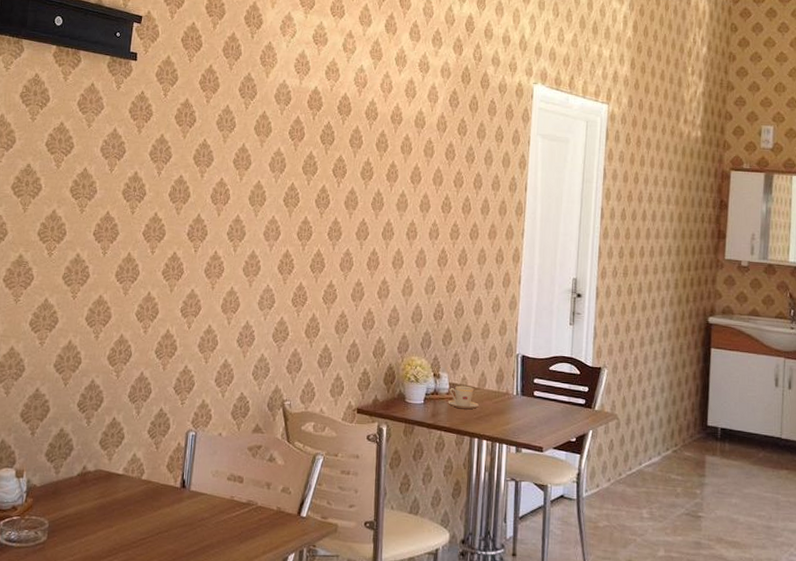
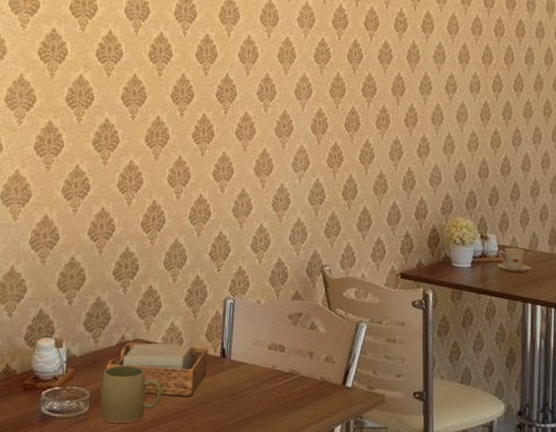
mug: none [59,495,121,553] -> present [100,365,162,424]
napkin holder: none [66,473,169,527] -> present [106,342,208,397]

